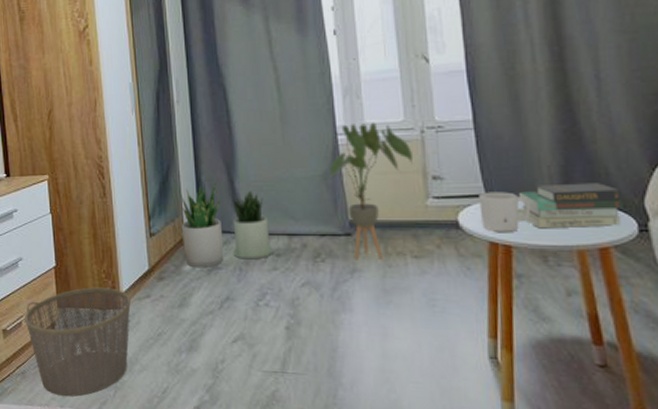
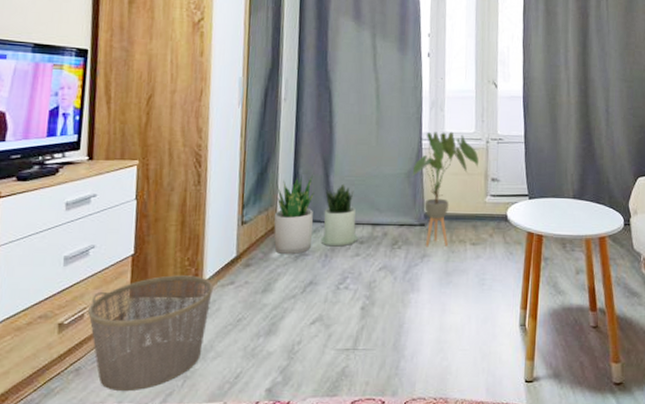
mug: present [479,192,531,232] -> none [523,192,558,224]
books: present [517,183,623,229] -> none [548,188,616,222]

